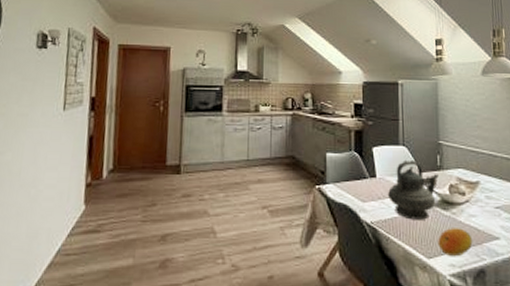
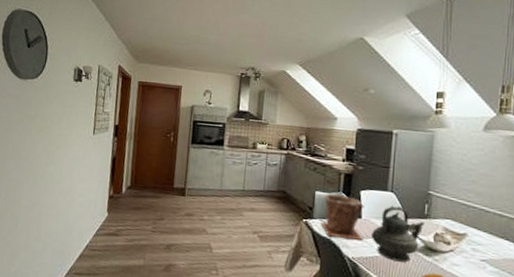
plant pot: none [335,154,380,203] -> present [321,193,364,240]

